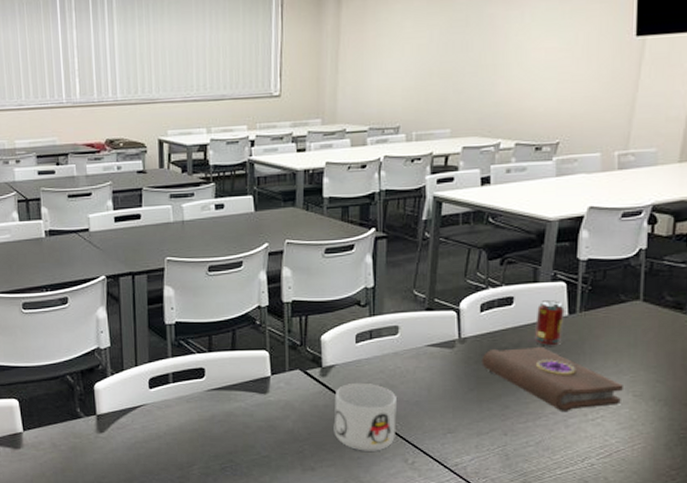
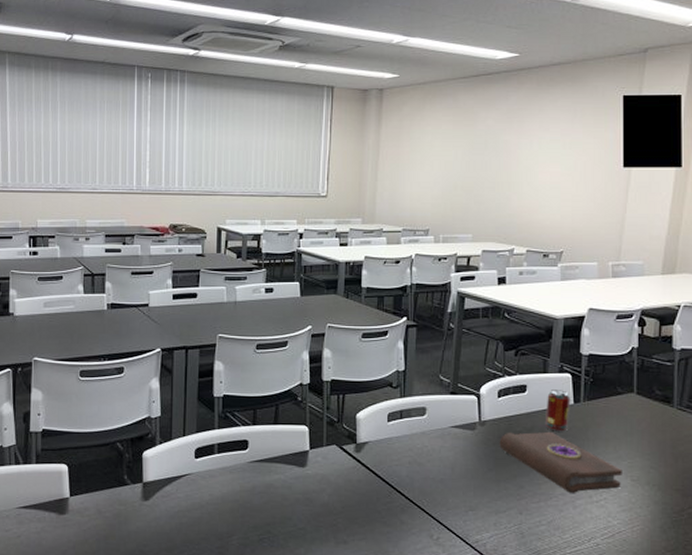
mug: present [333,382,396,451] -> none [366,459,423,526]

